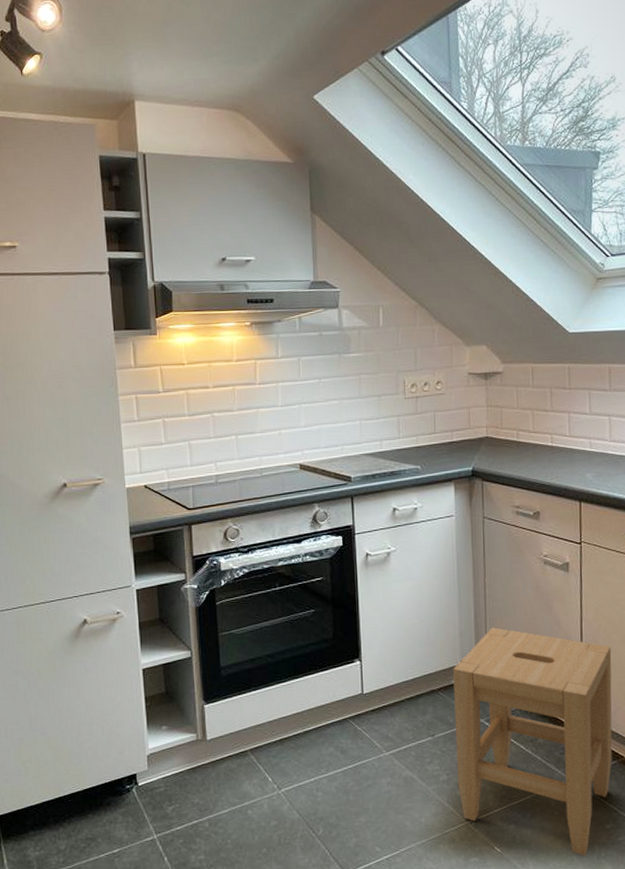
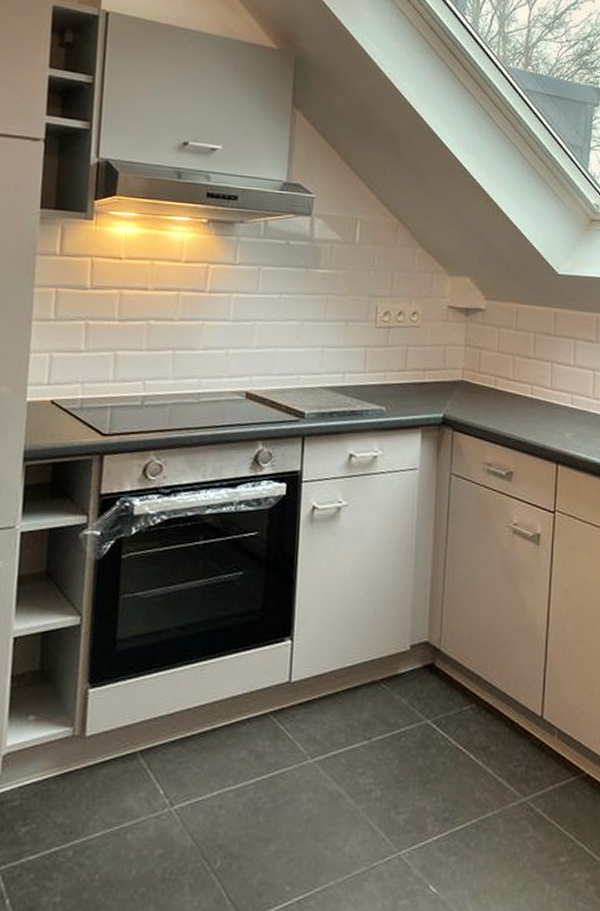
stool: present [453,627,613,856] -> none [393,606,580,898]

